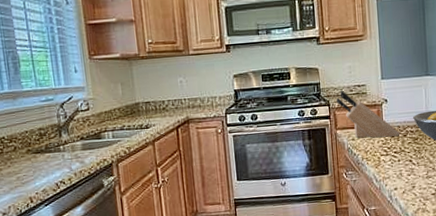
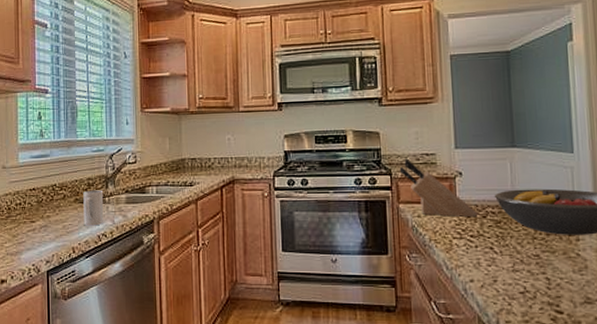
mug: none [35,139,61,176] -> present [83,190,104,226]

